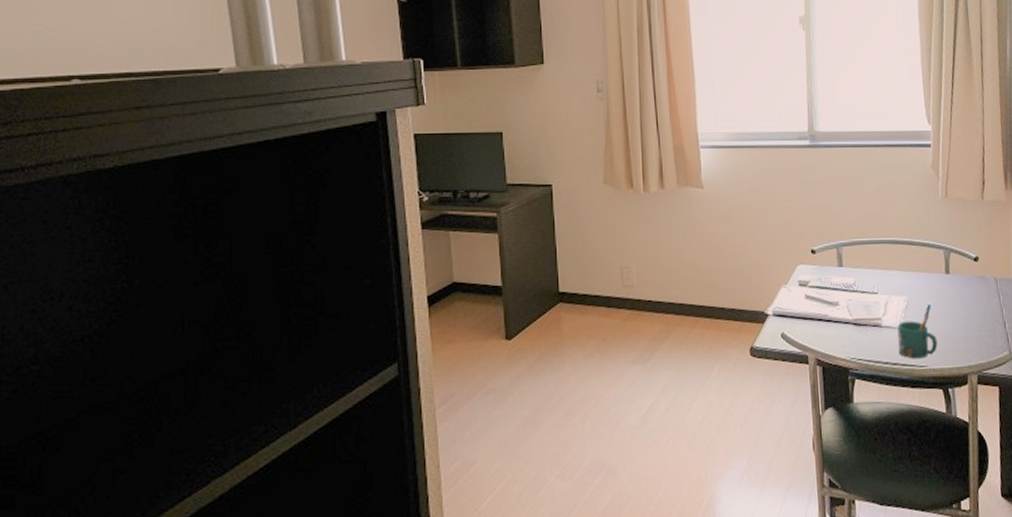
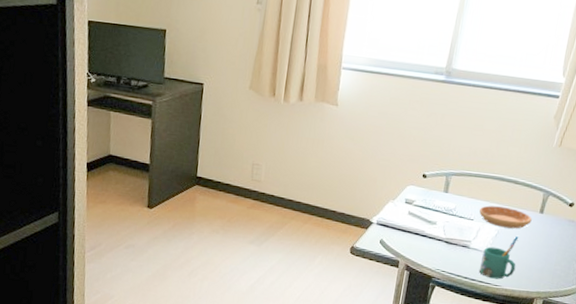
saucer: none [880,273,940,297] -> present [479,205,532,229]

